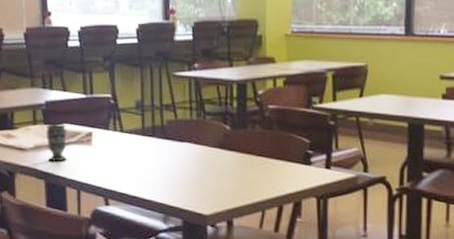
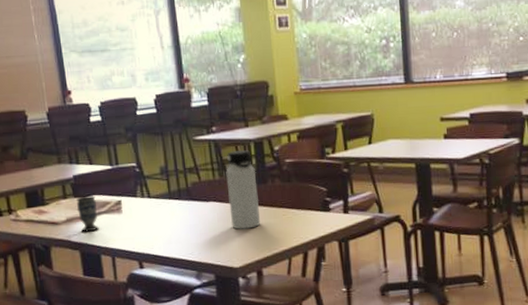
water bottle: none [204,91,237,176] -> present [226,150,261,230]

